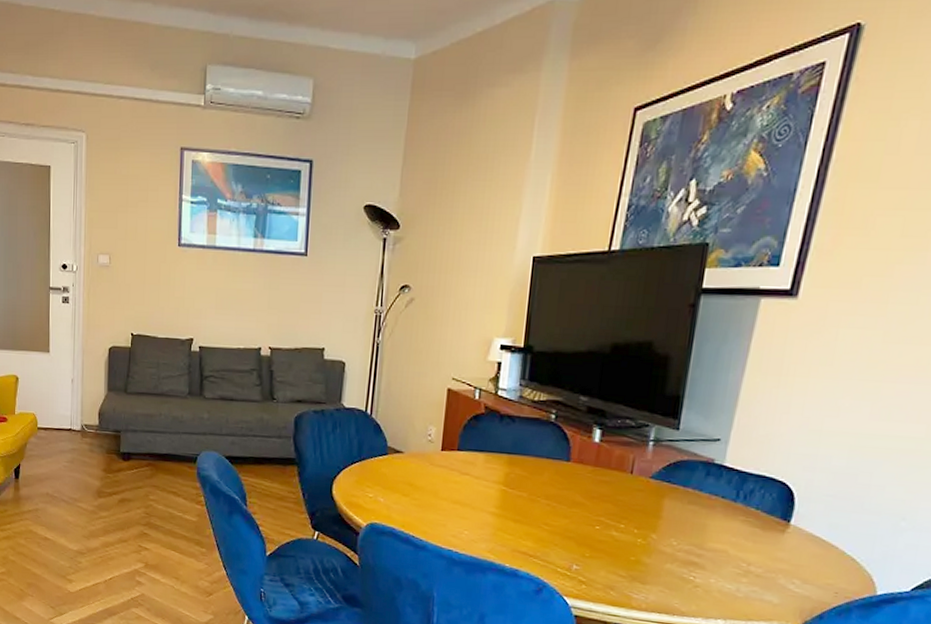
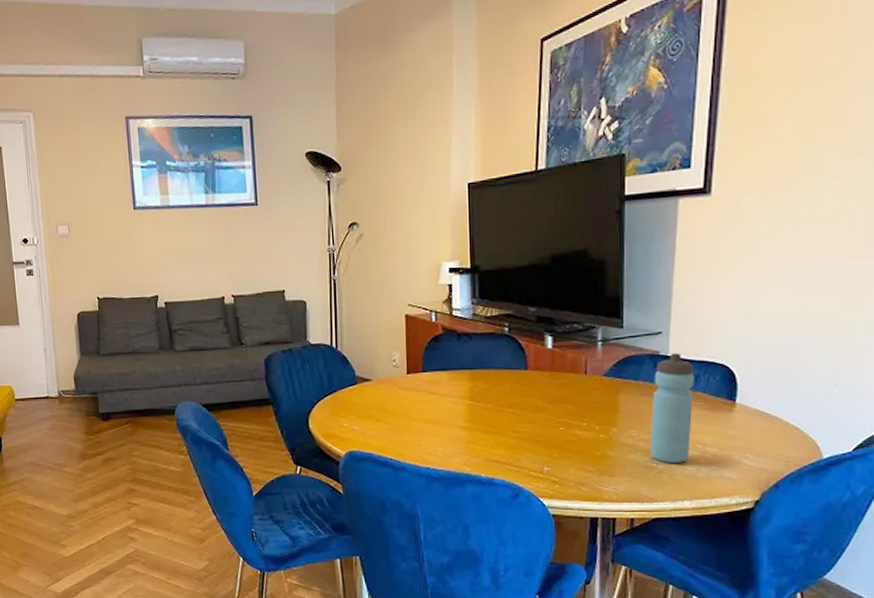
water bottle: none [688,462,750,580] -> present [650,352,695,463]

